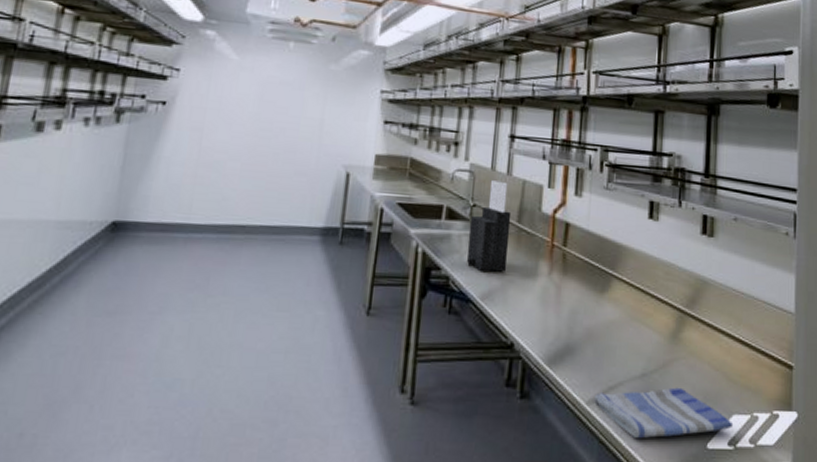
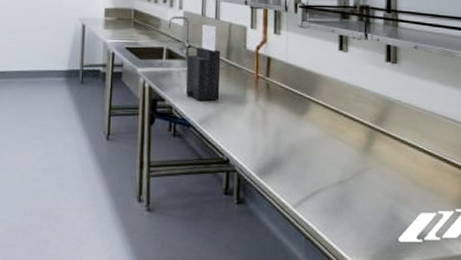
dish towel: present [594,387,734,439] -> none [300,191,421,235]

